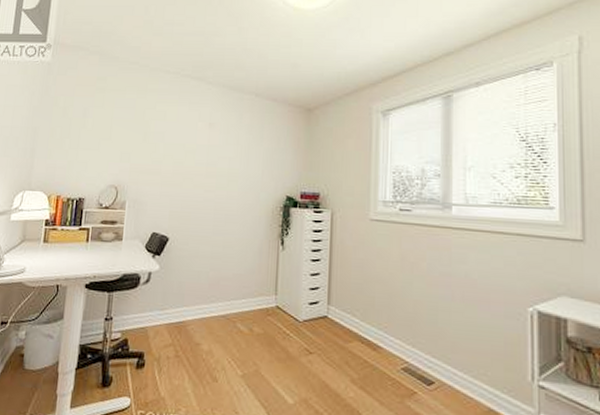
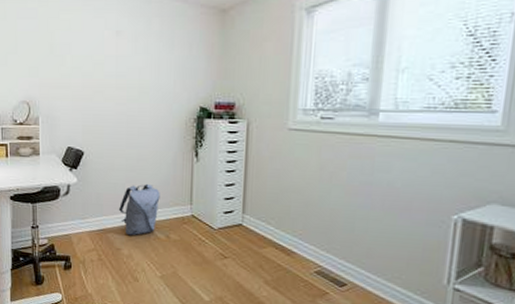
backpack: none [200,271,245,329] -> present [118,183,160,236]

